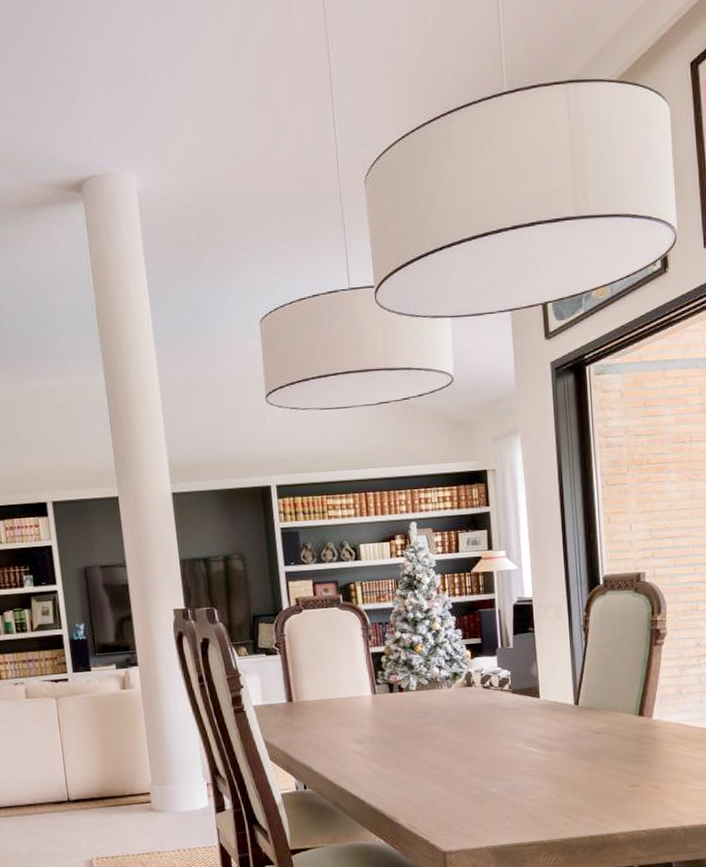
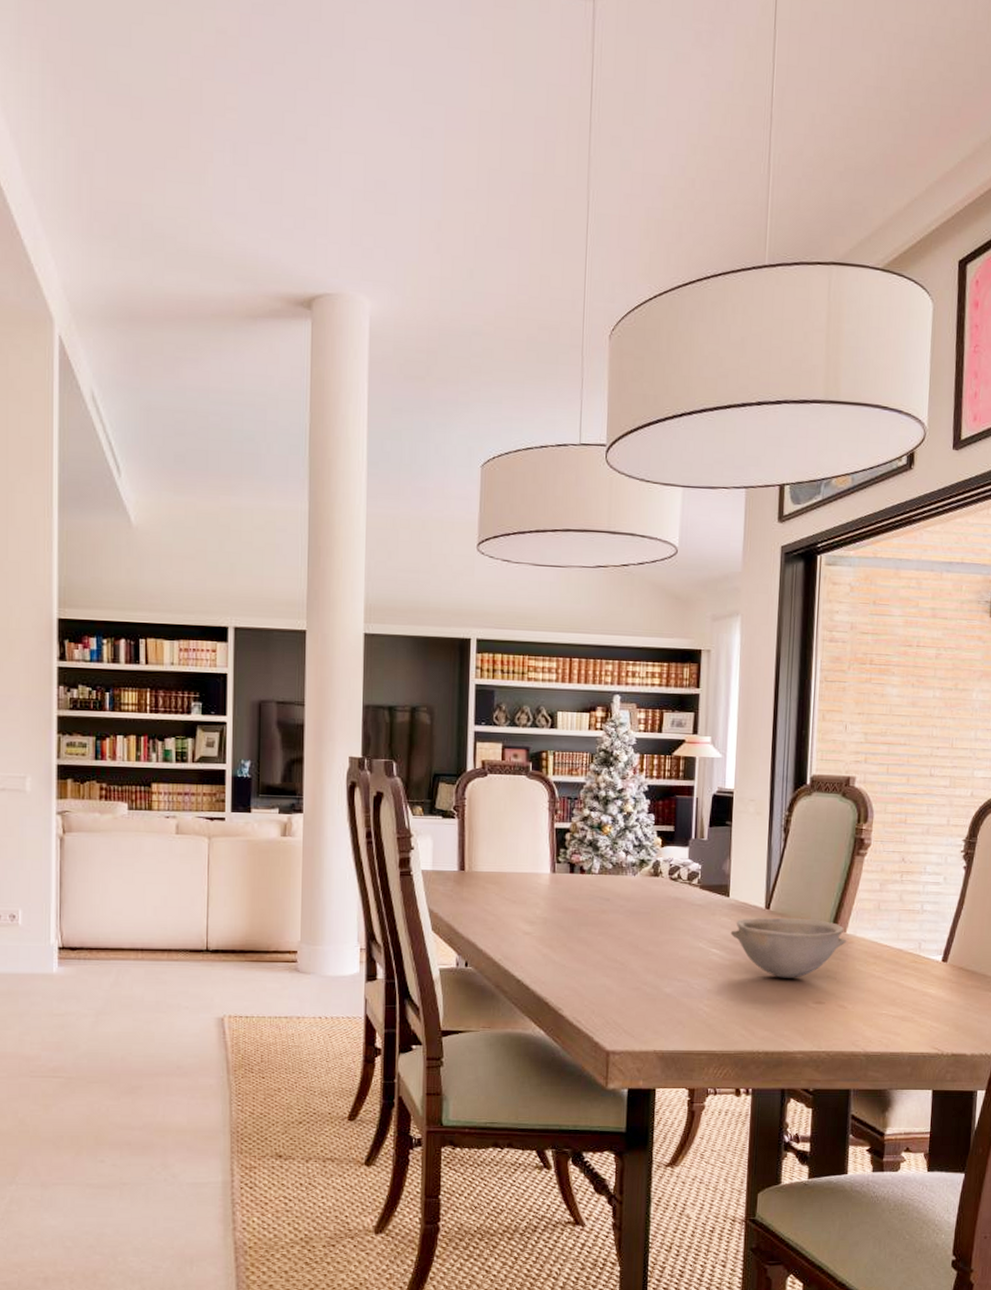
bowl: none [544,709,653,767] -> present [730,917,846,978]

